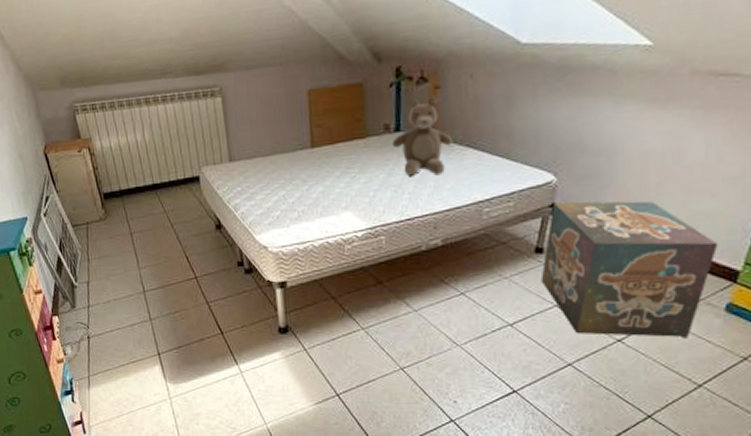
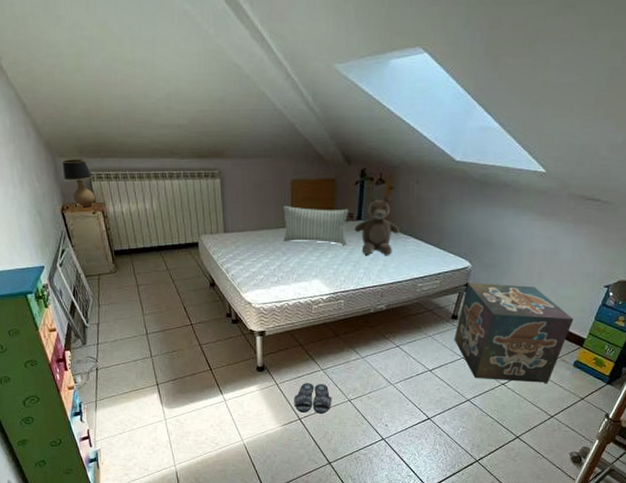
table lamp: none [43,90,80,145] -> present [61,159,95,206]
pillow: none [300,118,385,167] -> present [283,205,349,245]
slippers: none [328,346,379,388] -> present [294,383,332,414]

